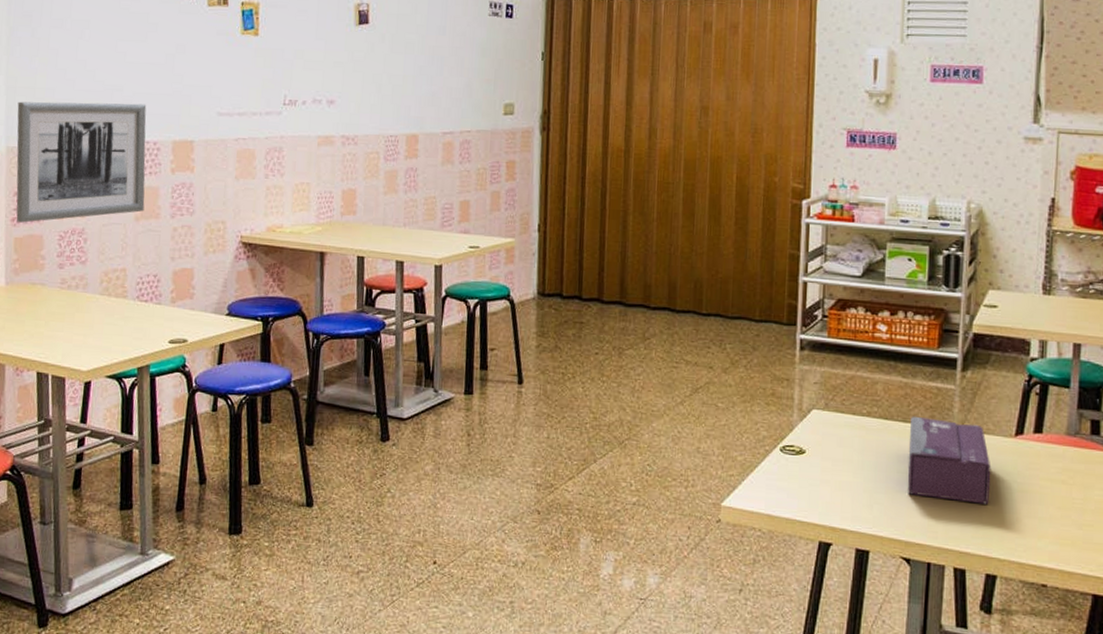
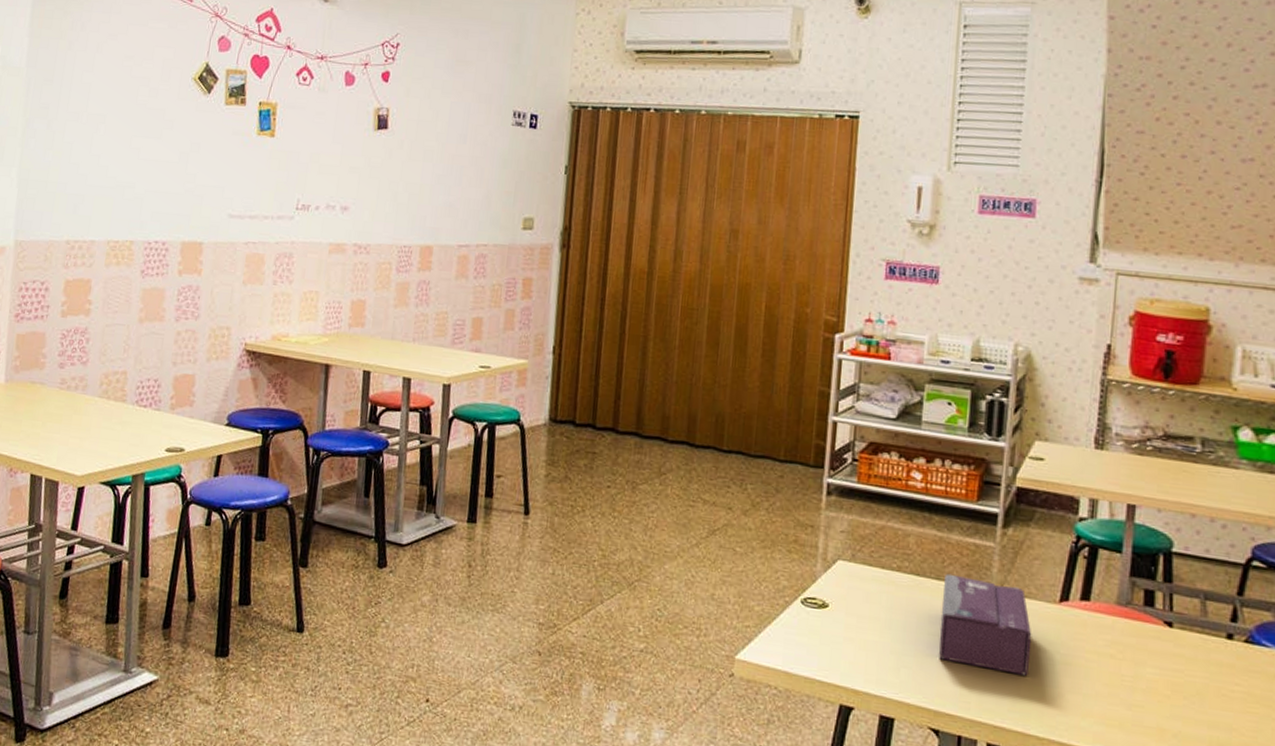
wall art: present [16,101,147,223] -> none [20,195,158,319]

